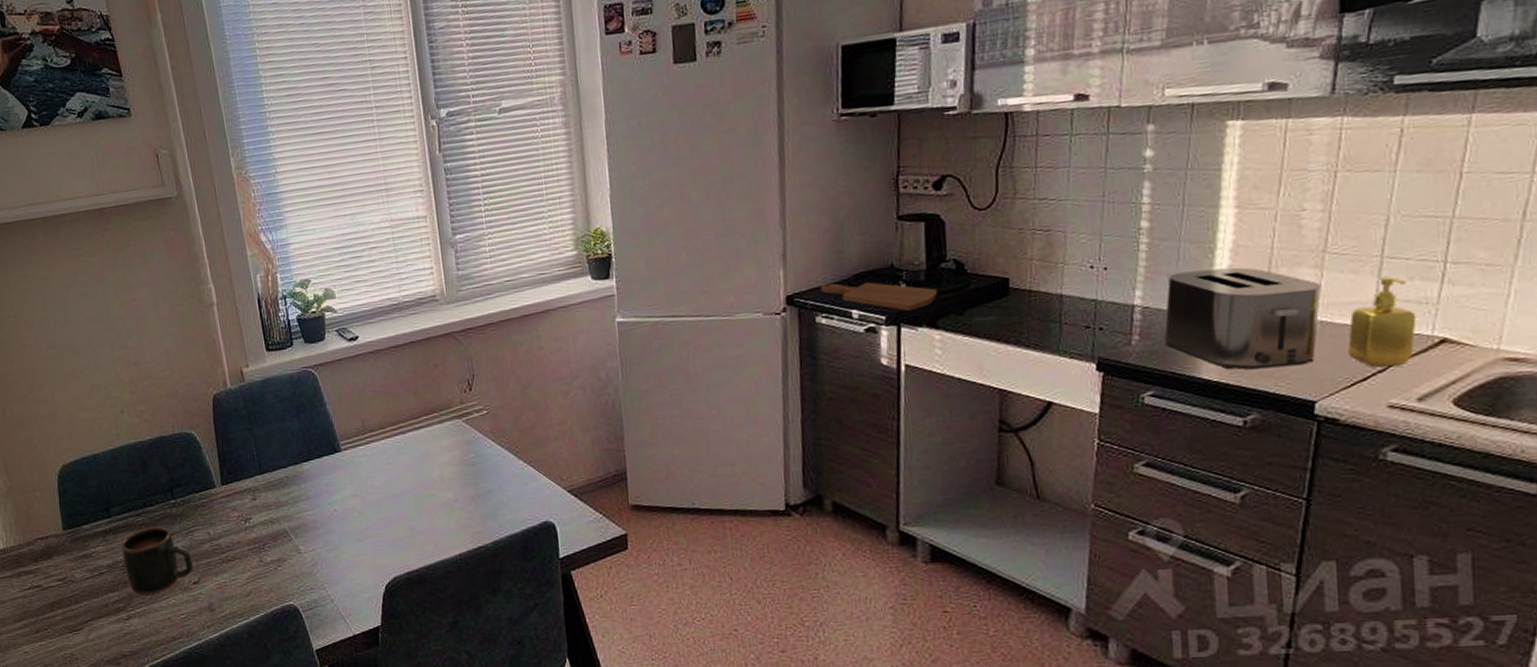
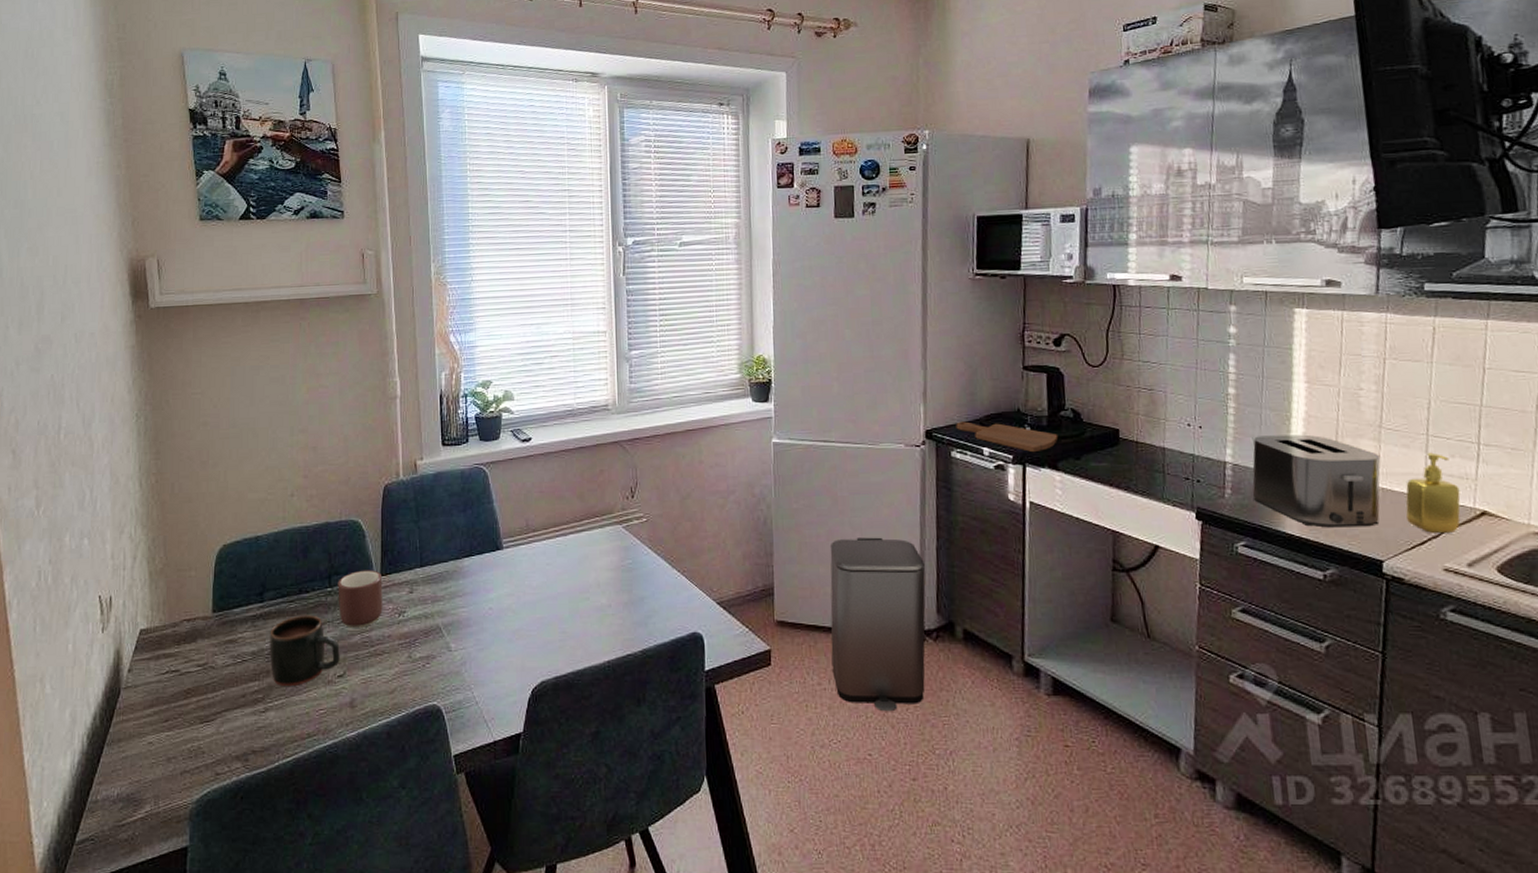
mug: none [180,480,228,537] -> present [338,570,383,628]
pedal bin: none [685,413,792,588] -> present [830,537,925,712]

